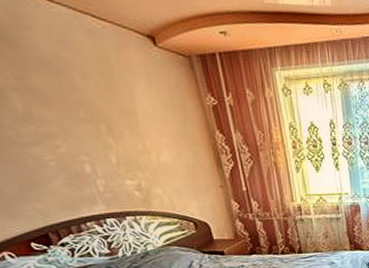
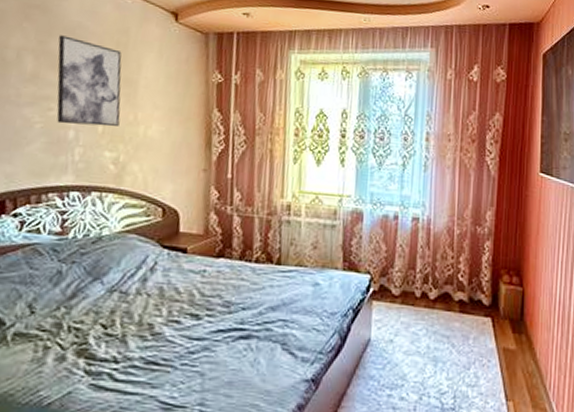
wall art: none [38,69,131,159] -> present [56,35,122,127]

